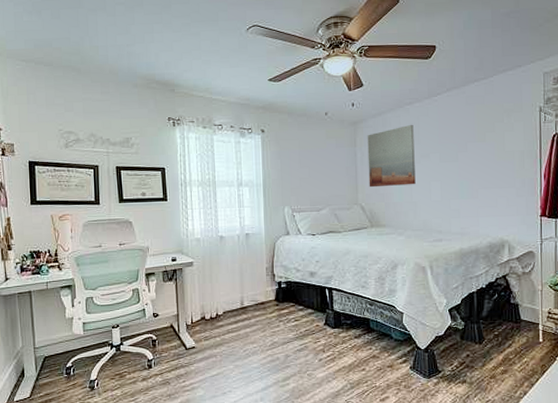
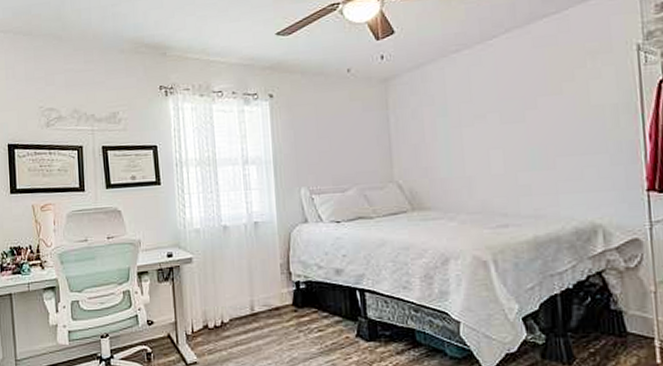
wall art: present [367,124,416,188] -> none [402,77,469,160]

